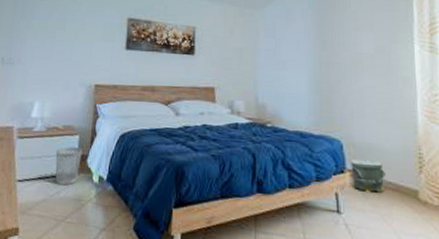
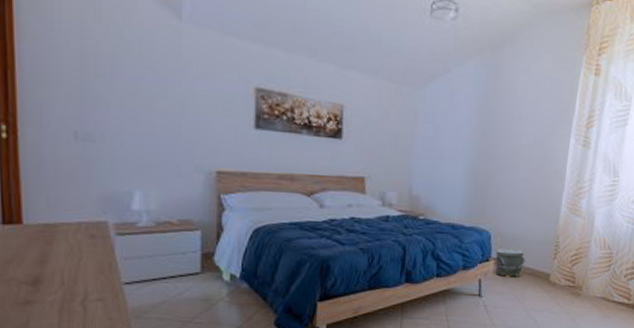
wastebasket: present [55,147,82,186] -> none [171,244,206,286]

